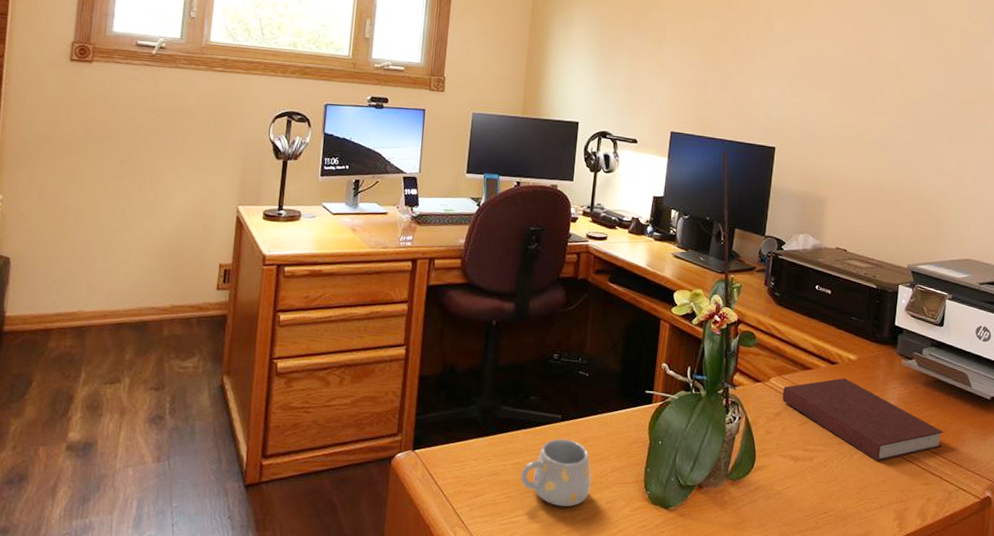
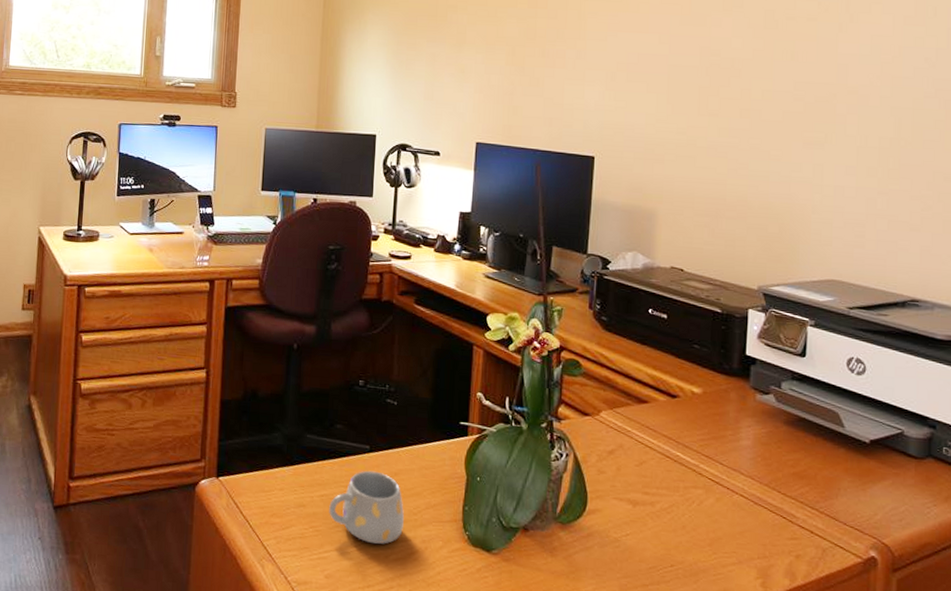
notebook: present [782,378,944,462] -> none [615,413,813,511]

